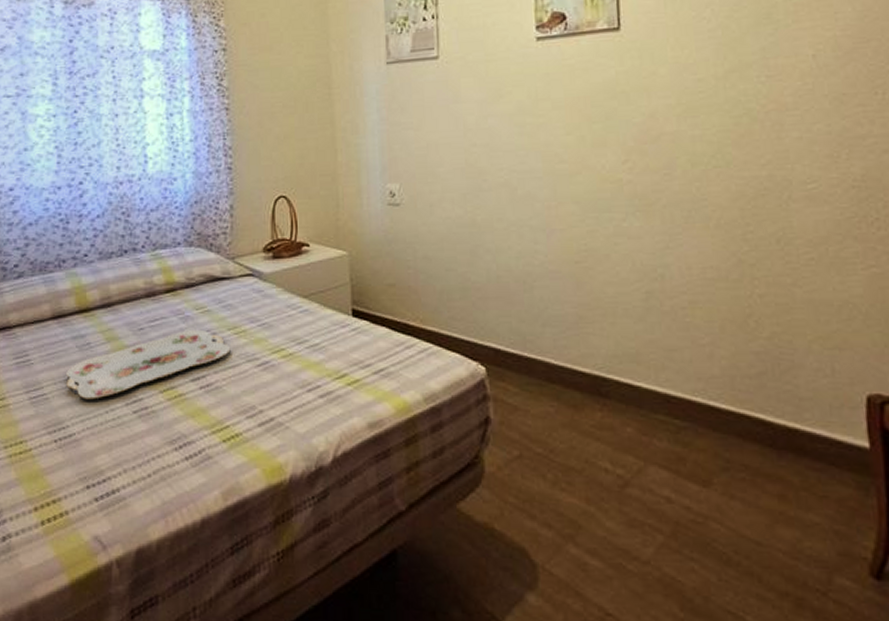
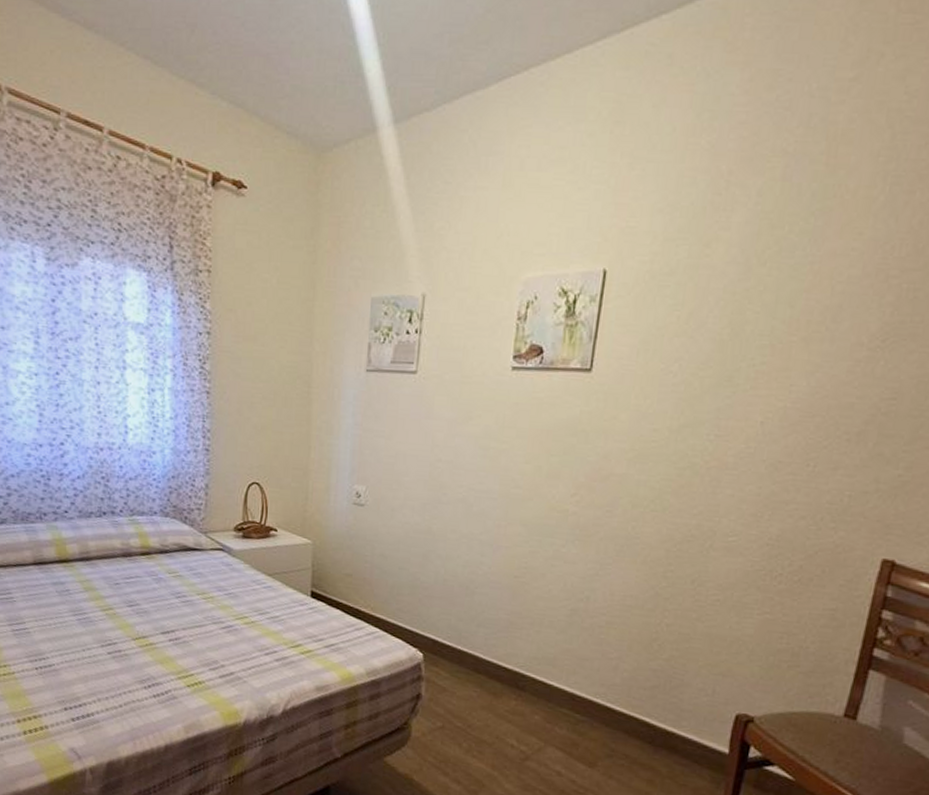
serving tray: present [66,330,231,399] -> none [47,590,199,639]

